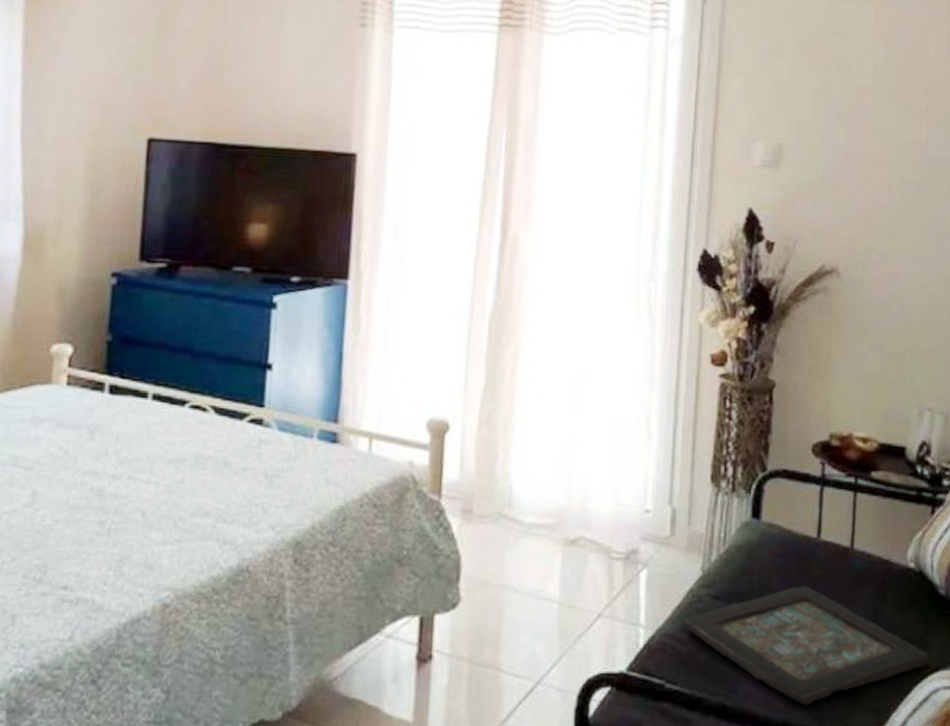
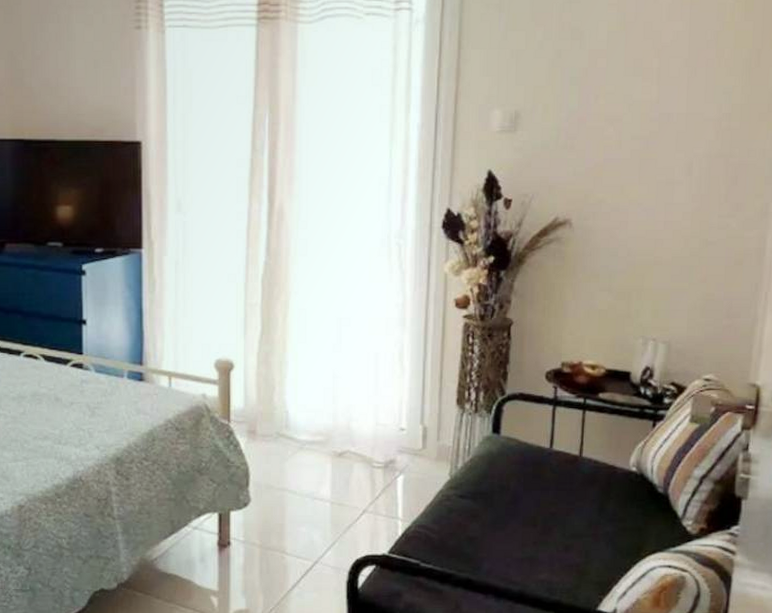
decorative tray: present [683,585,930,705] -> none [434,486,648,579]

